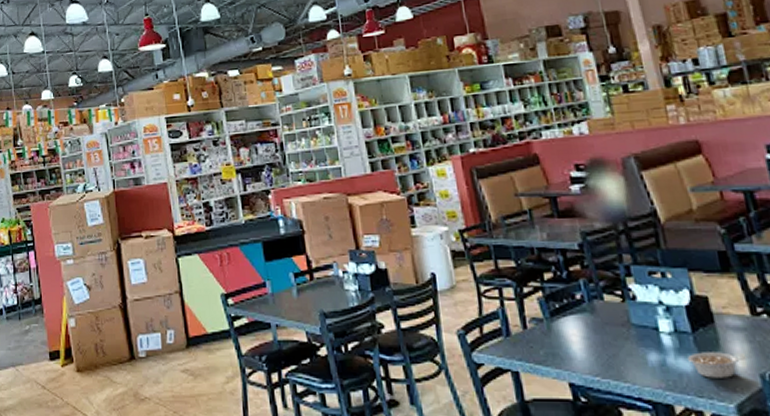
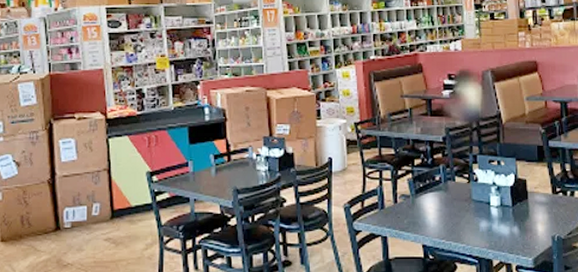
legume: present [686,352,749,378] -> none [506,220,546,240]

